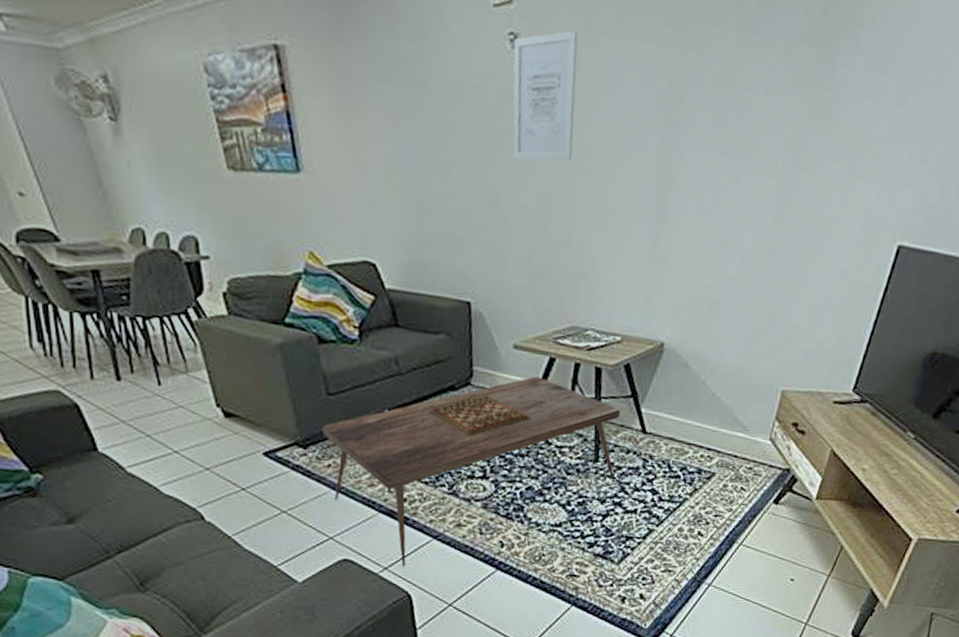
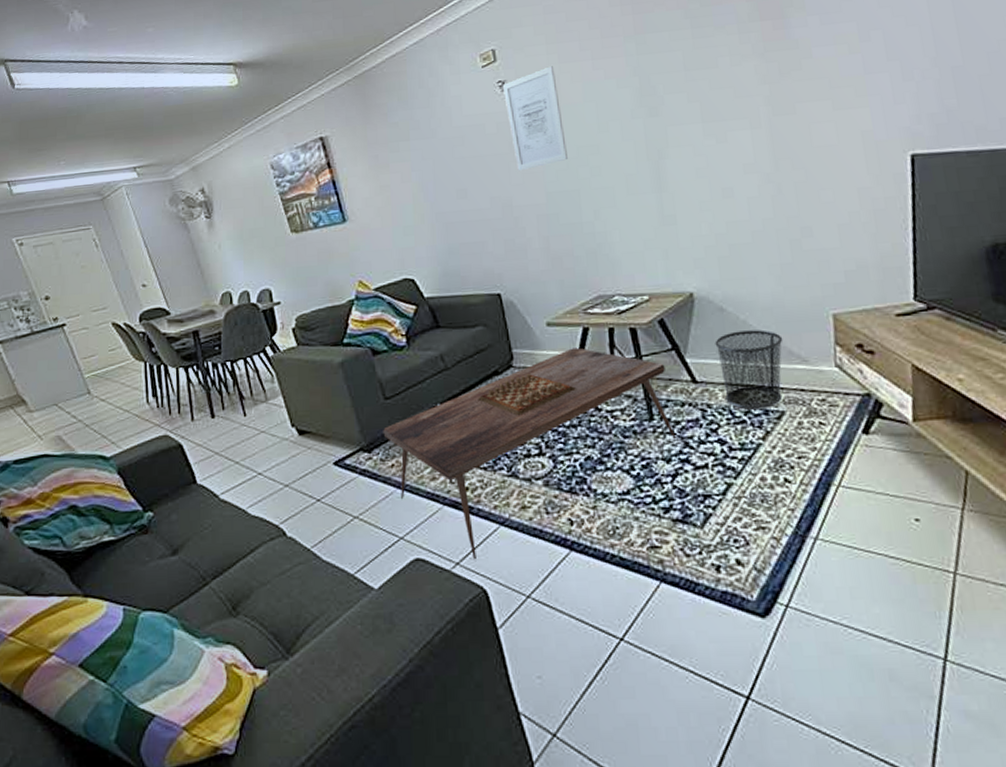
waste bin: none [667,390,733,468] -> present [715,329,783,410]

